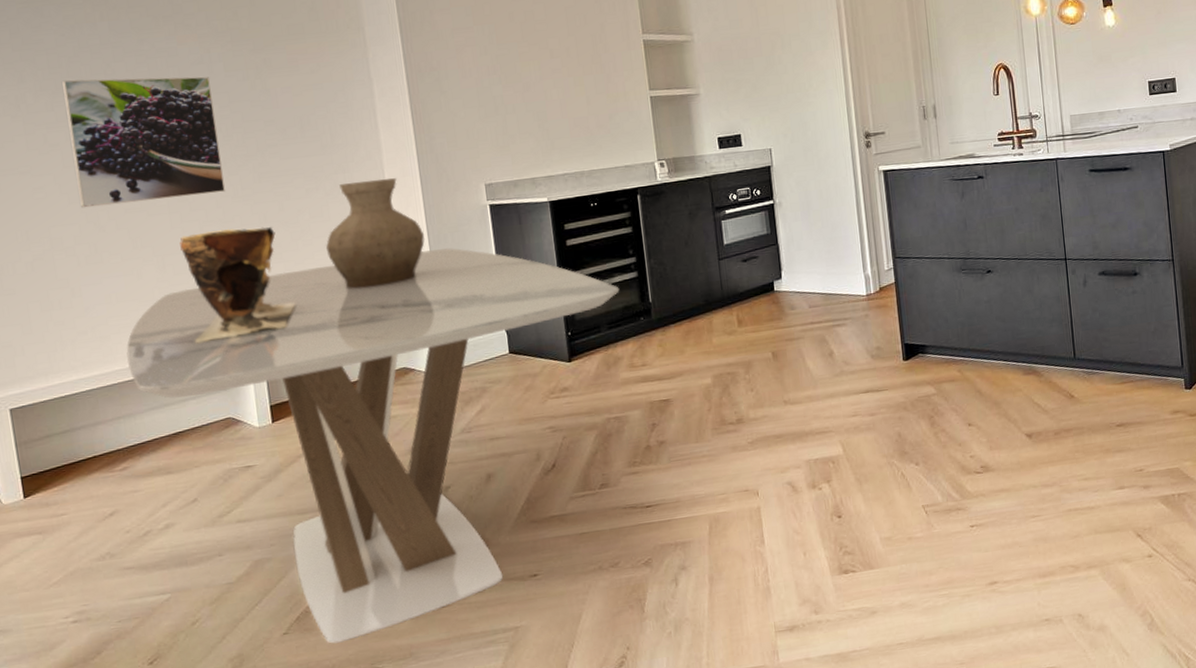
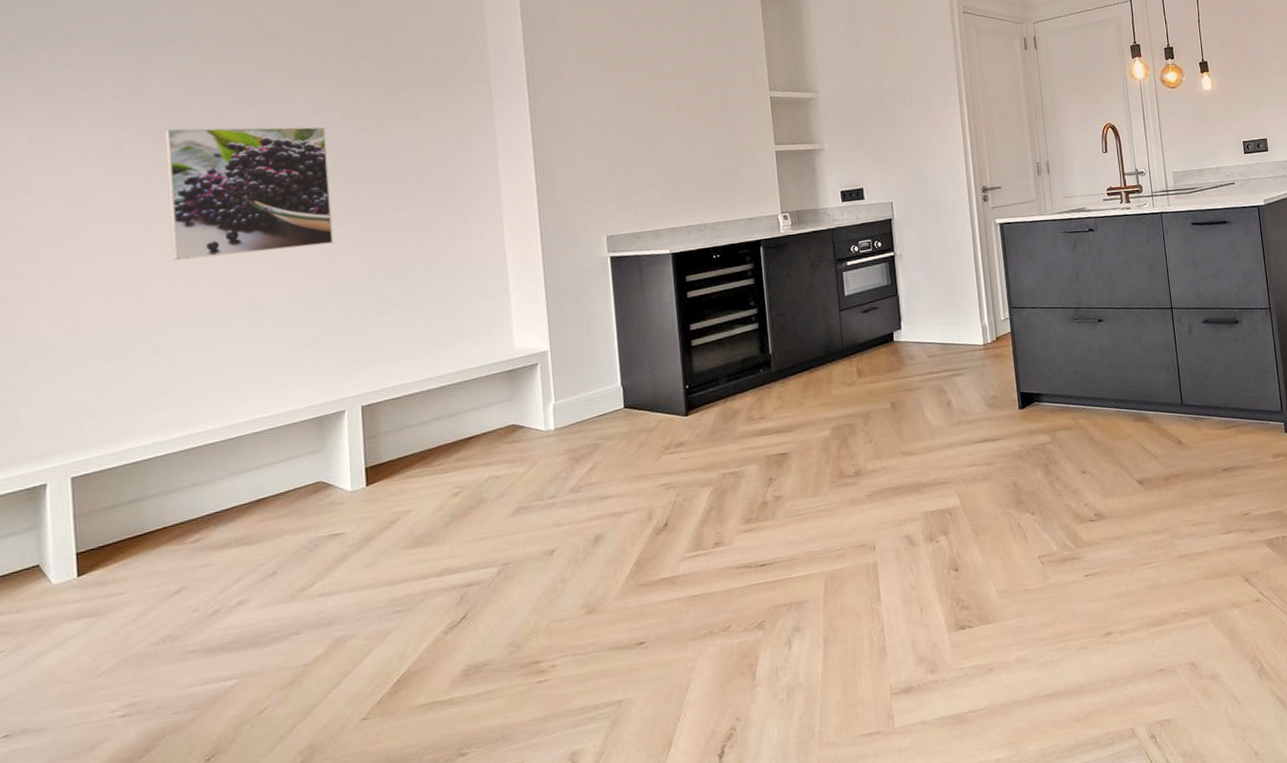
dining table: present [126,247,620,644] -> none [210,300,740,728]
clay pot: present [179,227,296,344] -> none [279,279,401,403]
vase: present [325,178,425,289] -> none [436,230,541,344]

